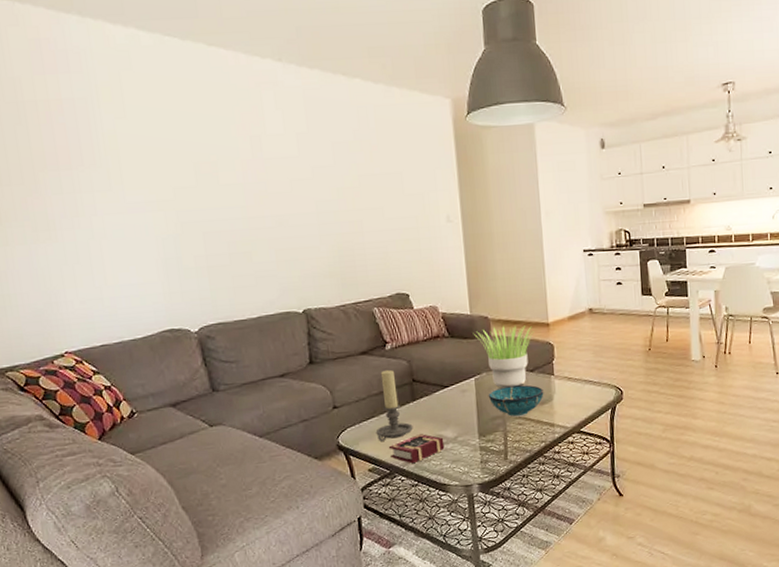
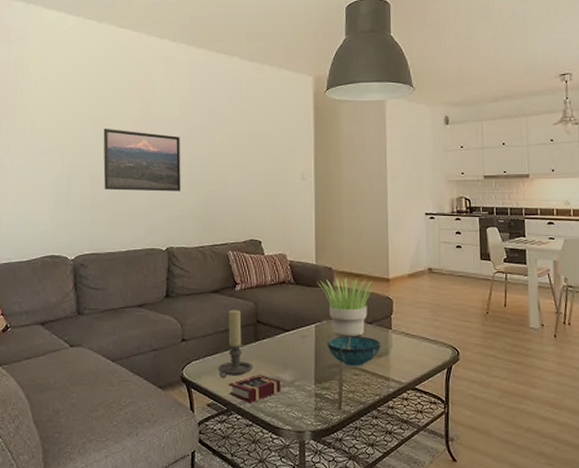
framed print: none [208,174,311,249] -> present [103,128,181,192]

